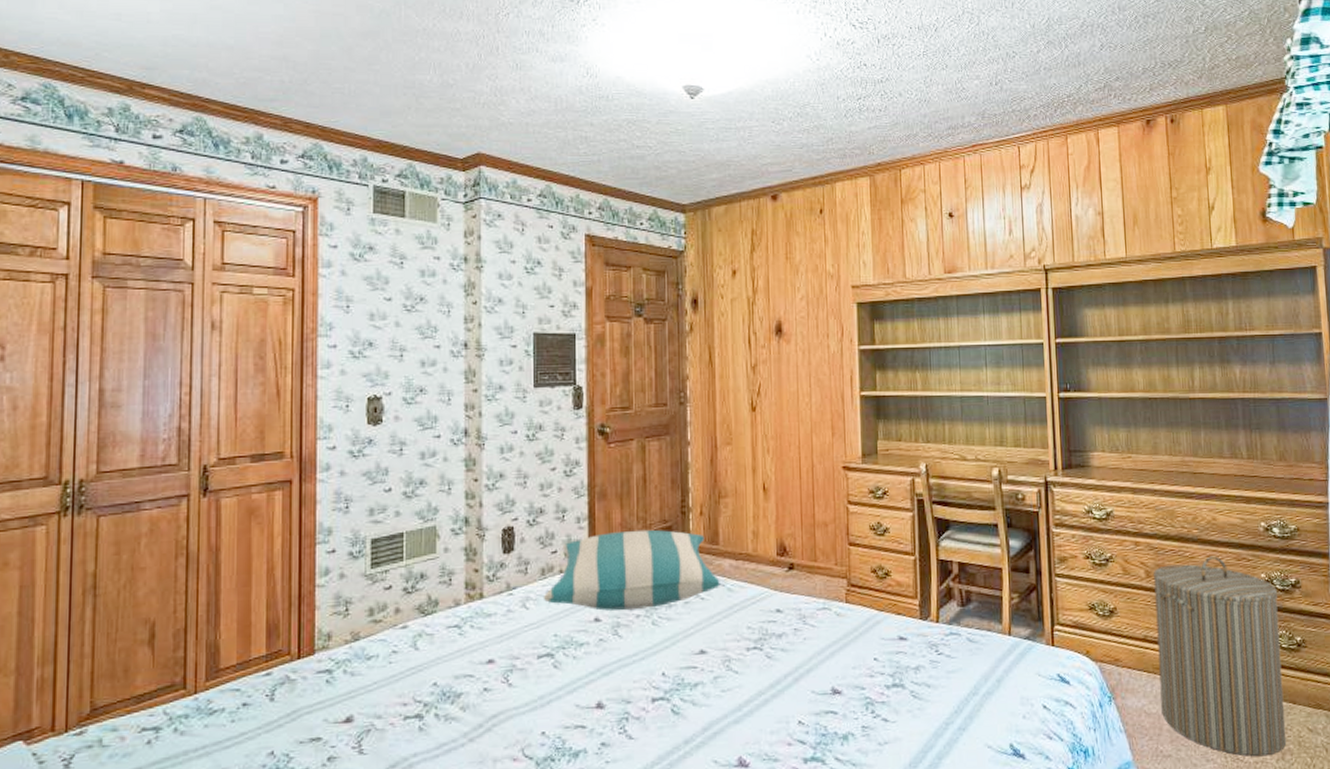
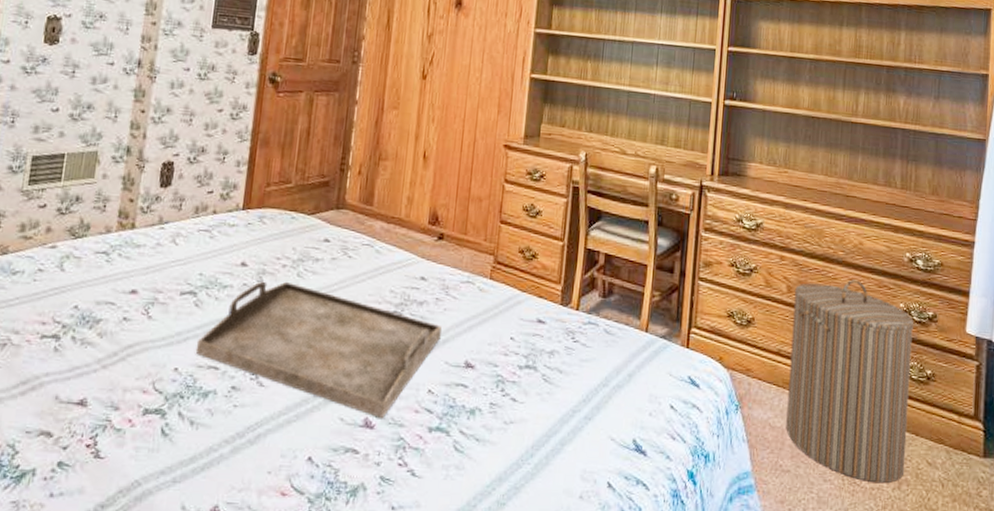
pillow: present [543,529,720,611] -> none [193,180,370,260]
serving tray: none [560,631,804,755] -> present [195,281,442,418]

